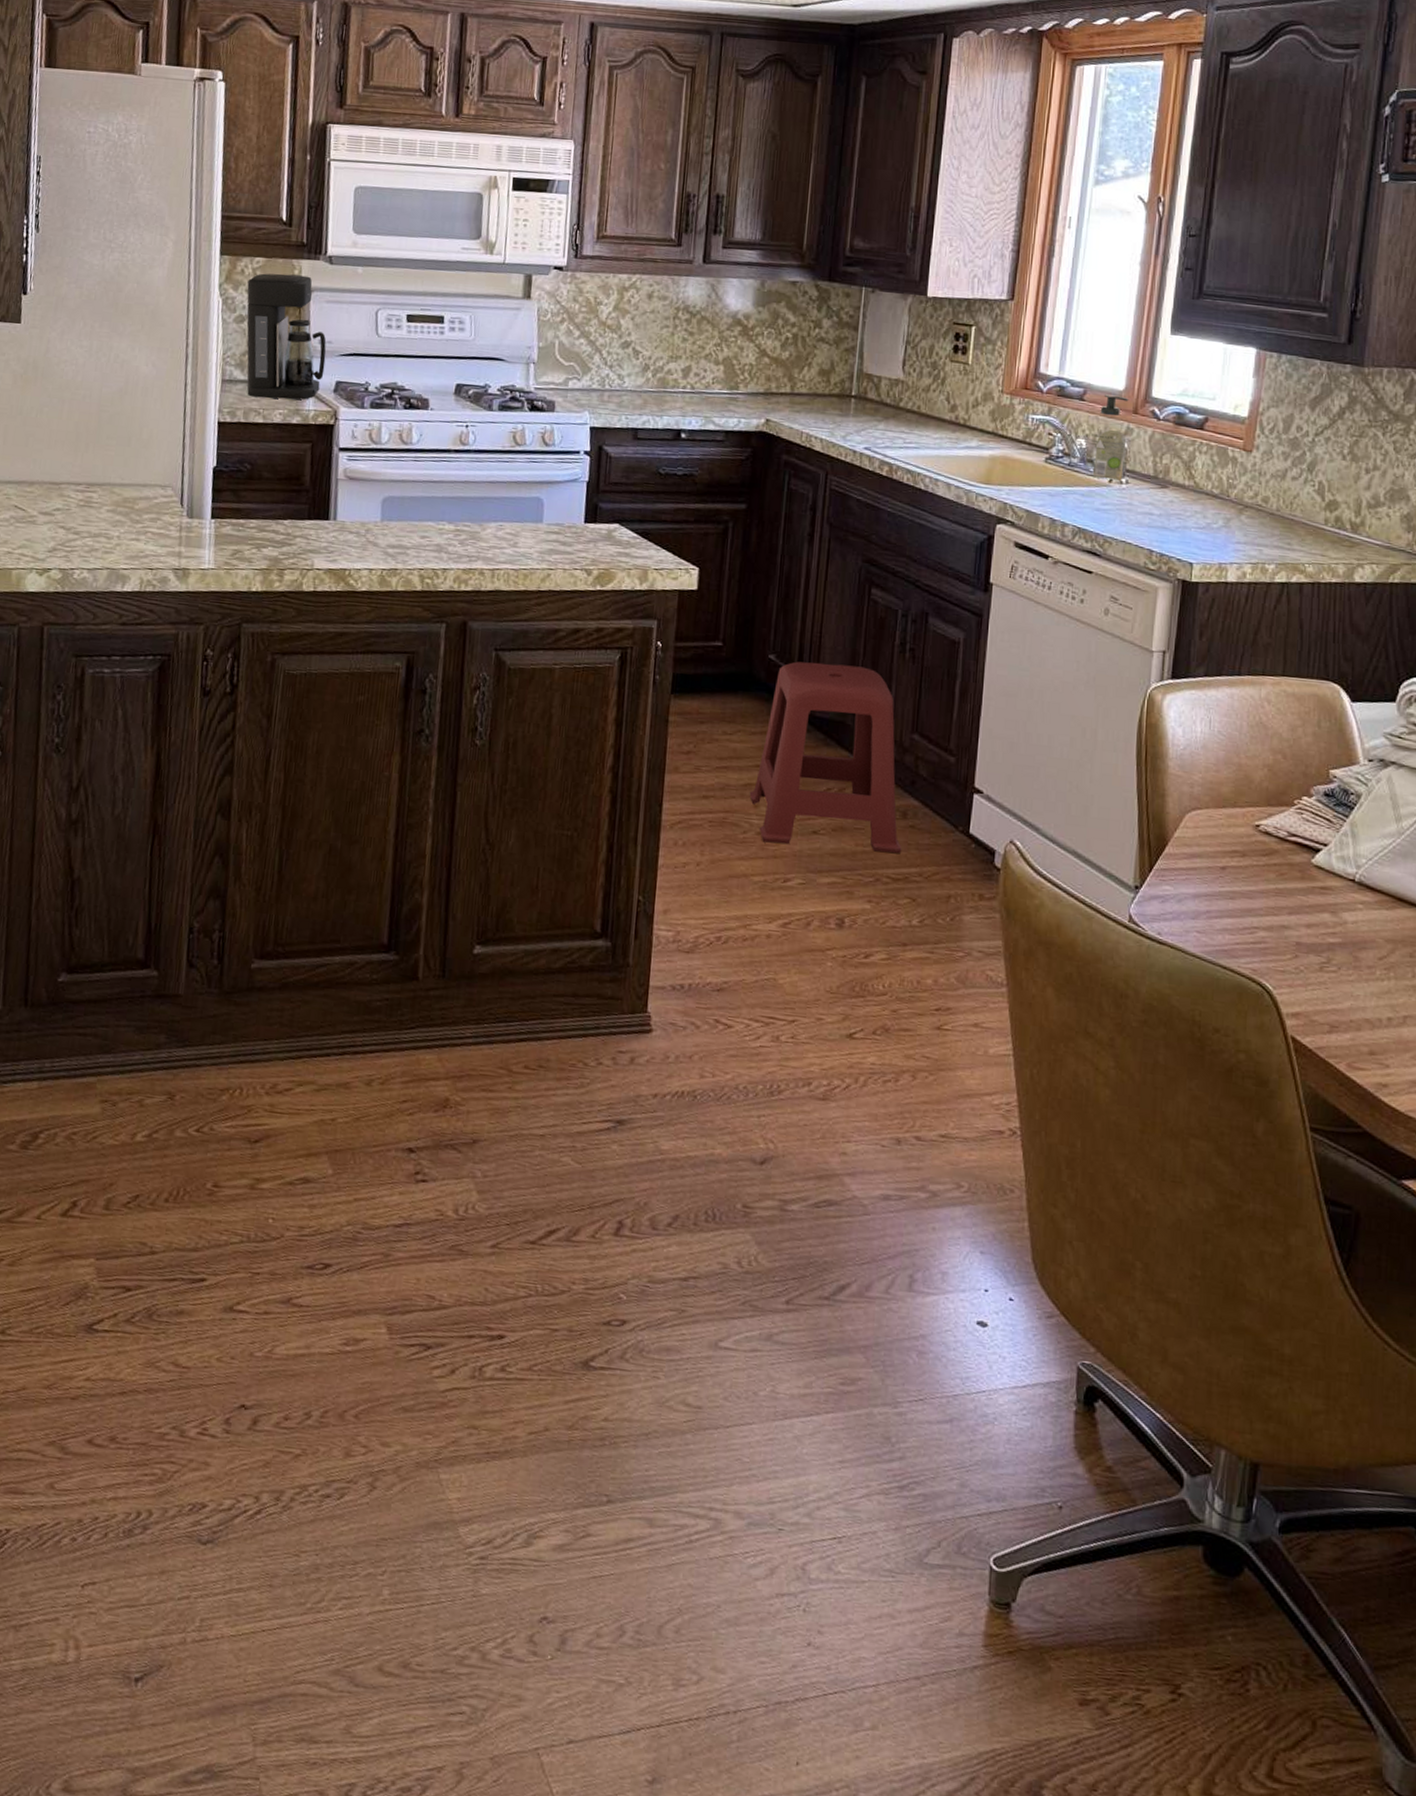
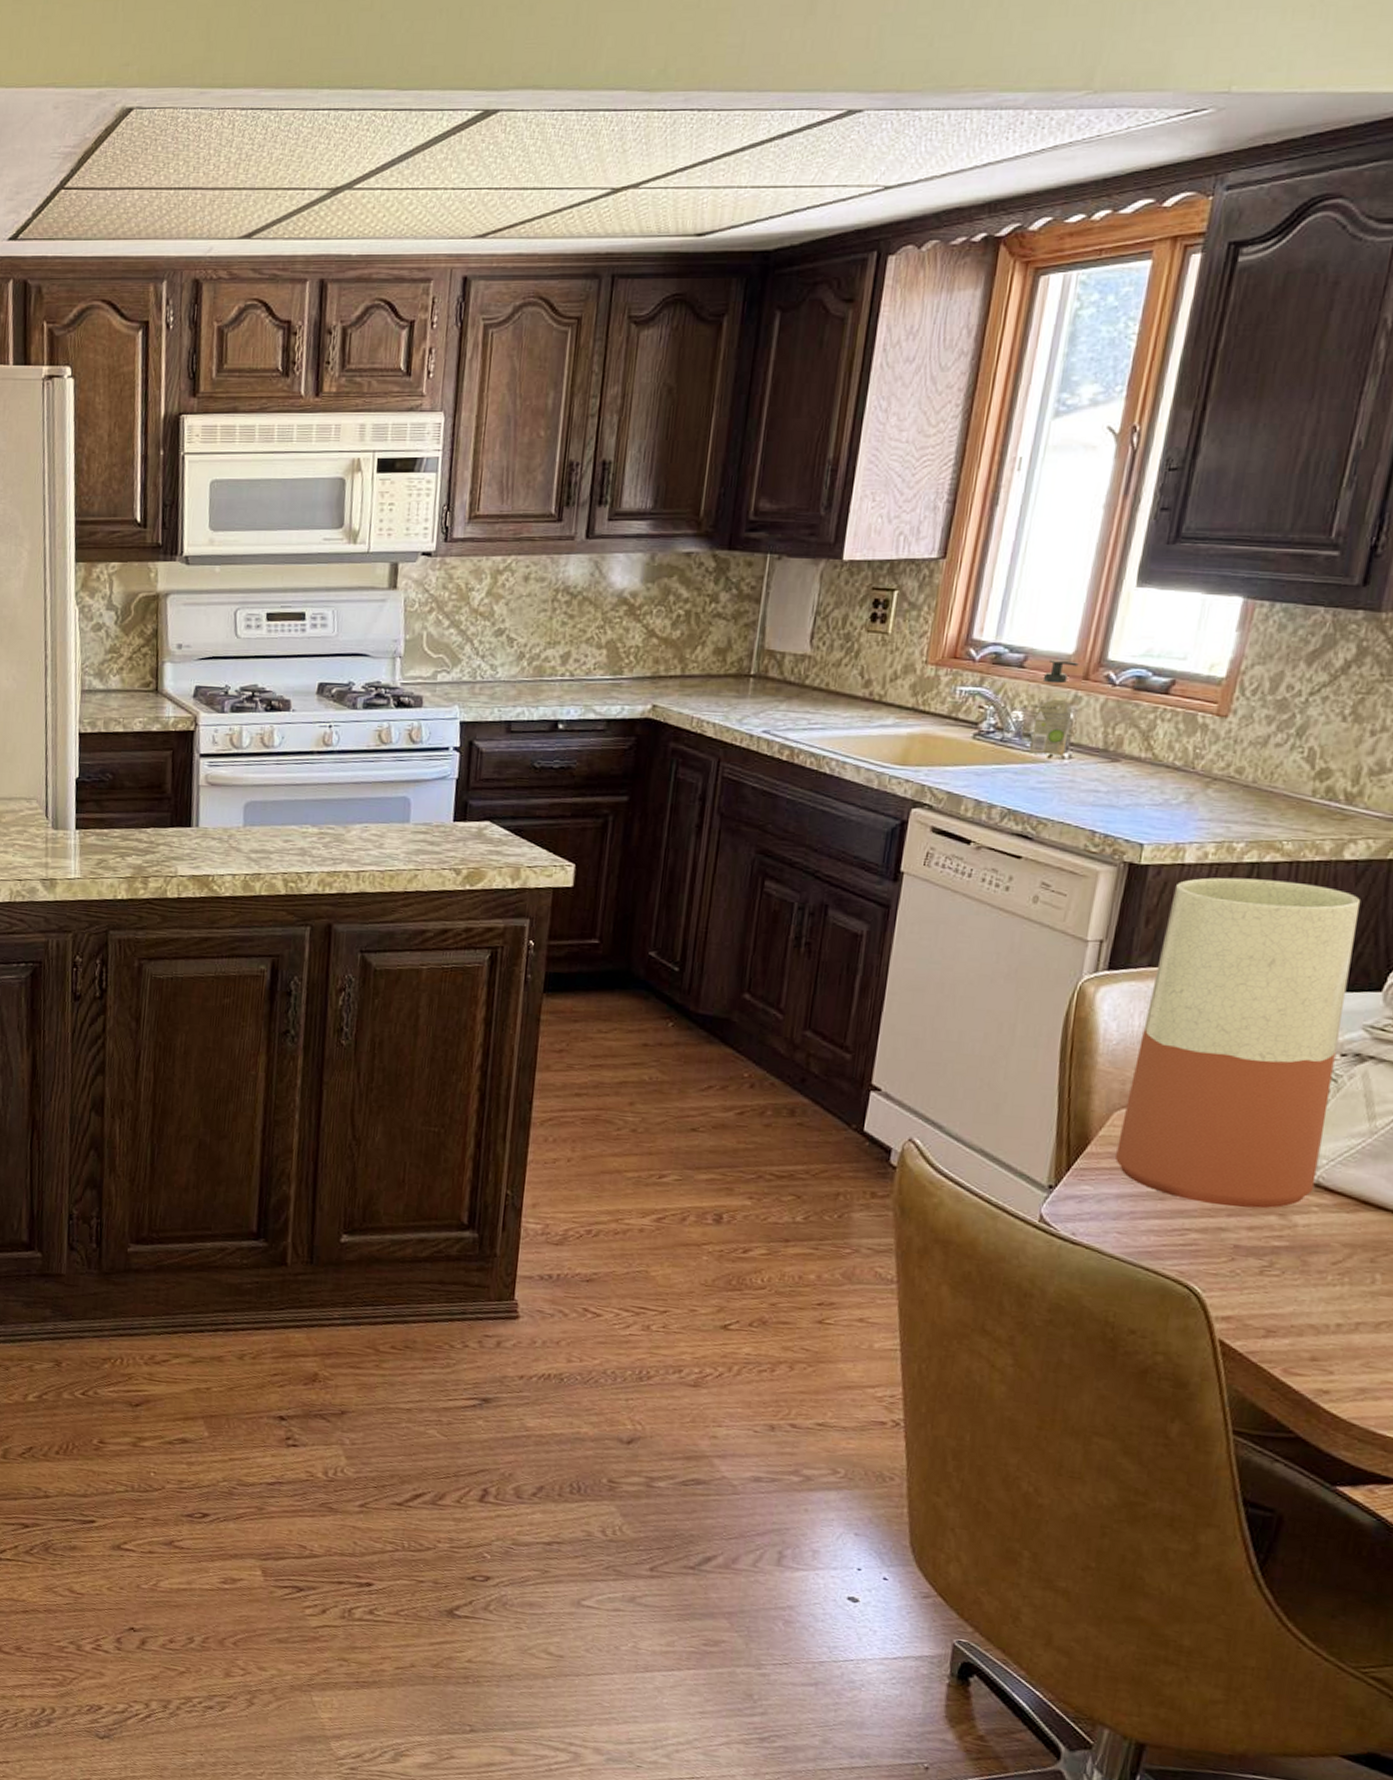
coffee maker: present [246,273,326,400] -> none [103,578,185,707]
step stool: present [749,661,902,854] -> none [624,958,788,1152]
vase: none [1190,595,1372,907] -> present [1115,877,1361,1209]

